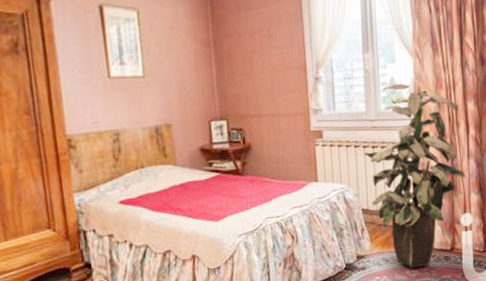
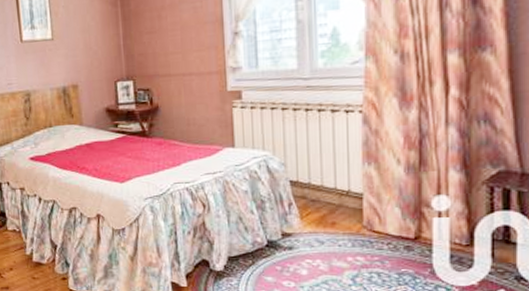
indoor plant: present [363,83,466,268] -> none [293,33,442,255]

